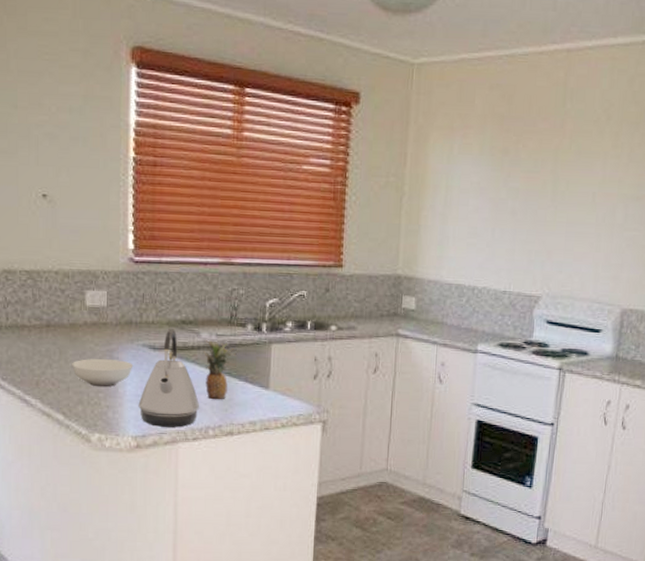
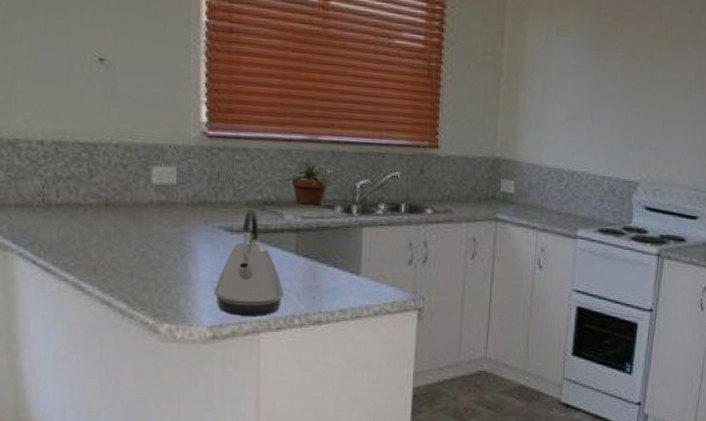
bowl: present [72,359,134,387] -> none [136,241,208,273]
potted plant: none [202,281,246,324] -> present [286,159,334,205]
fruit: present [202,340,235,400] -> none [286,222,323,287]

